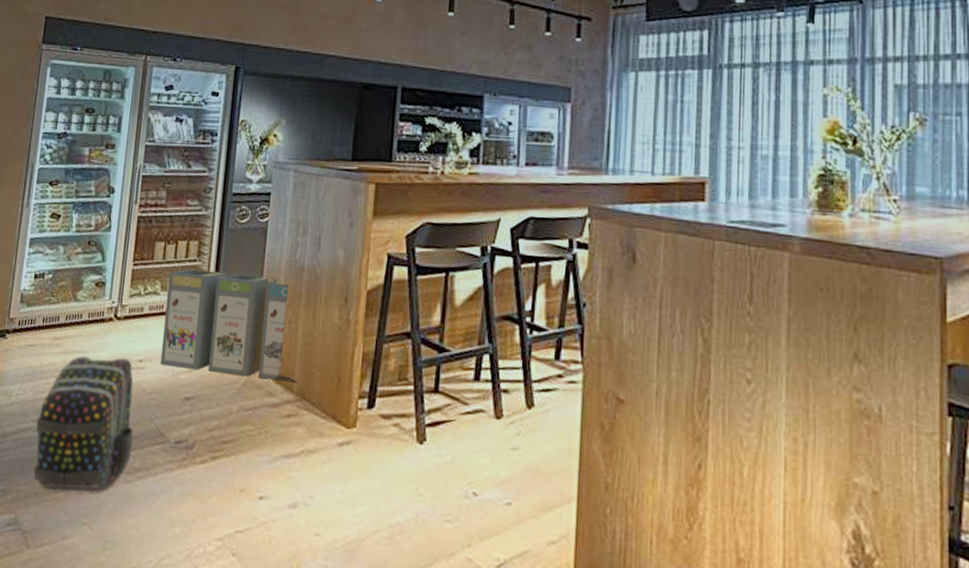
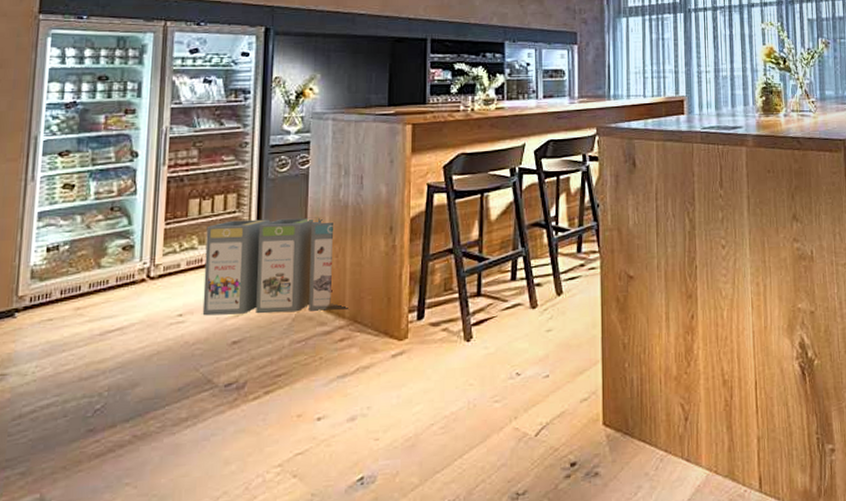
backpack: present [34,356,134,493] -> none [60,315,178,461]

